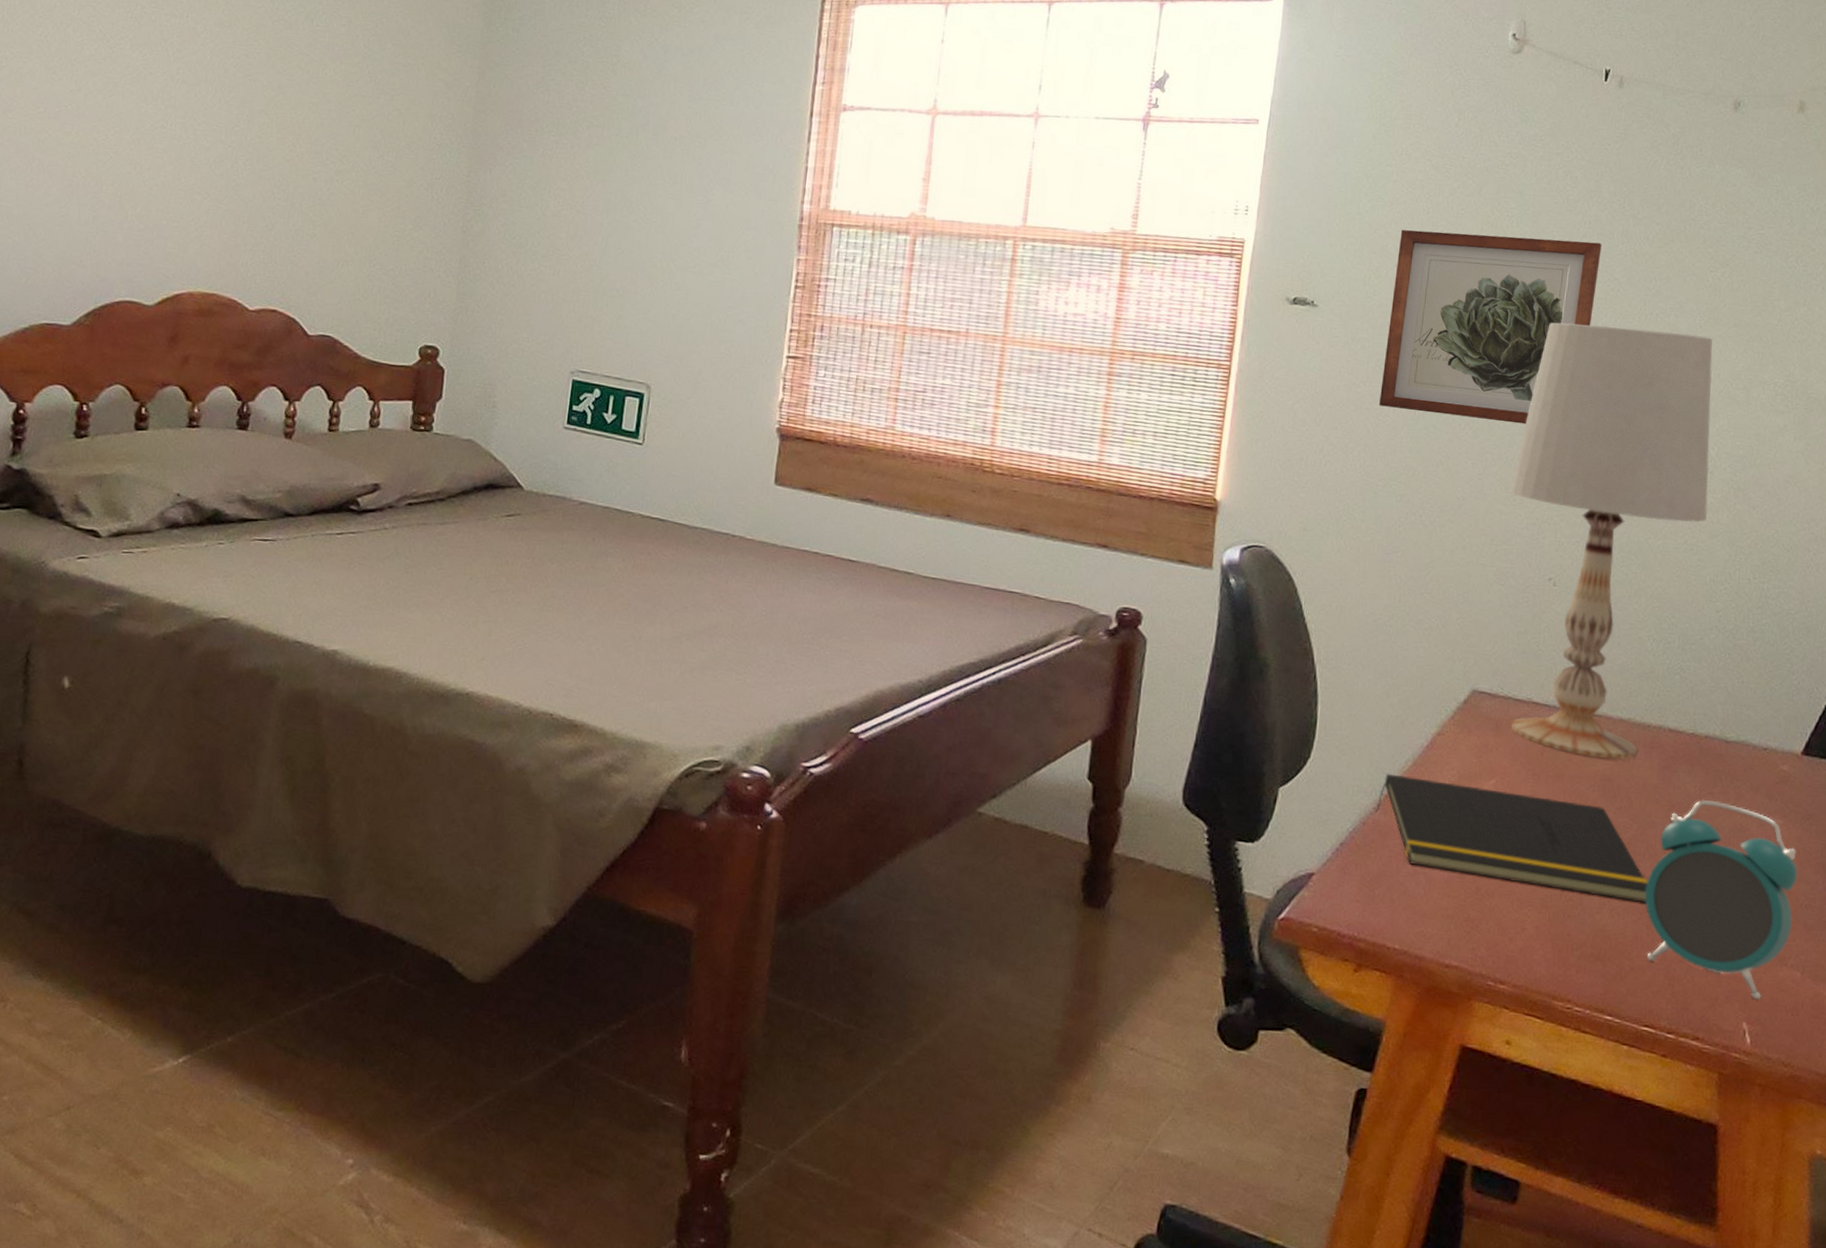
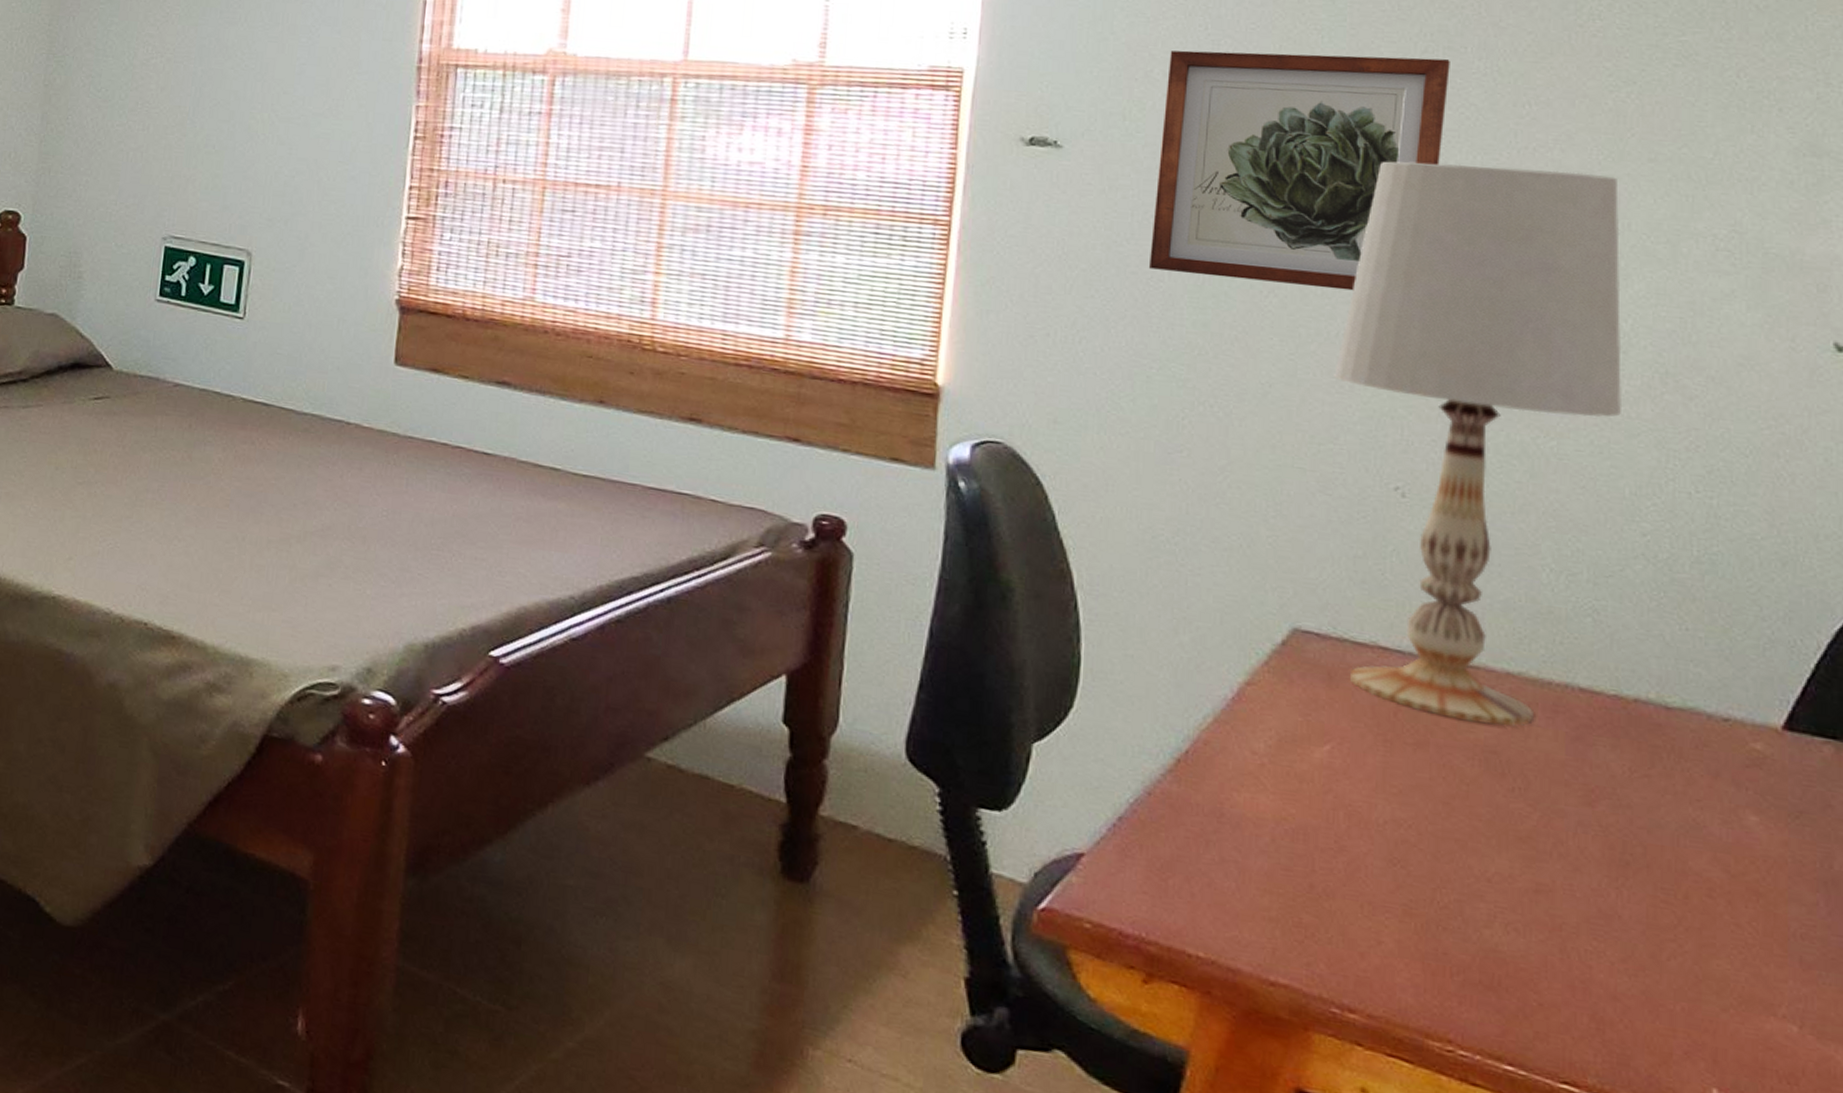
notepad: present [1375,773,1647,904] -> none [1163,731,1558,919]
alarm clock: present [1645,800,1798,1000] -> none [1556,784,1786,1060]

